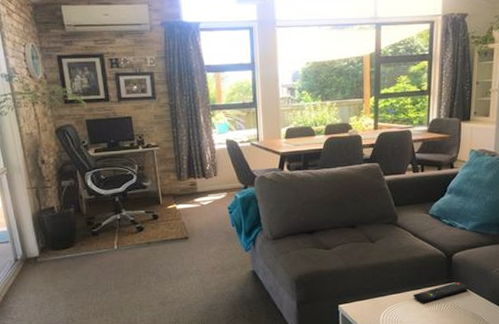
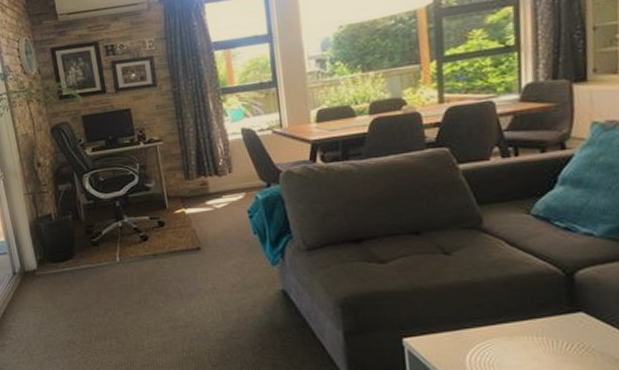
remote control: present [413,282,470,303] -> none [515,312,608,341]

